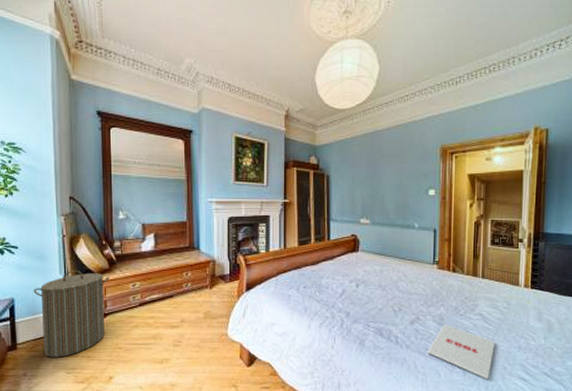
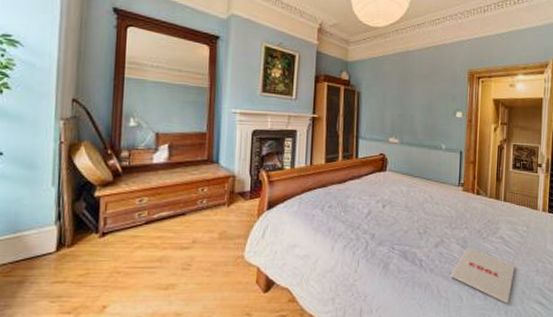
laundry hamper: present [33,269,110,358] -> none [17,181,114,284]

